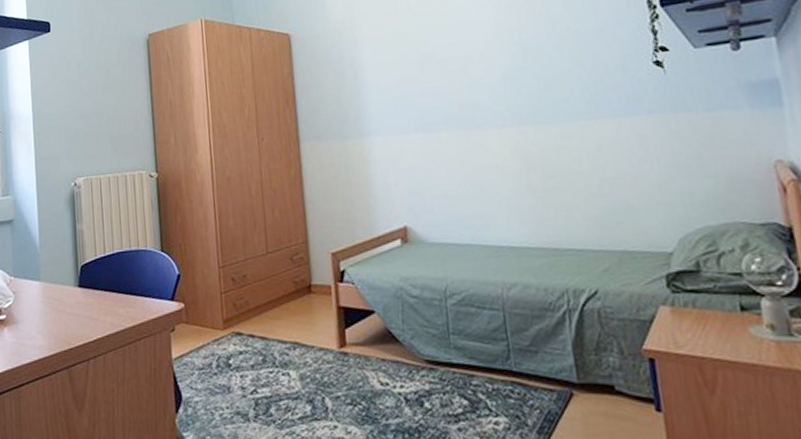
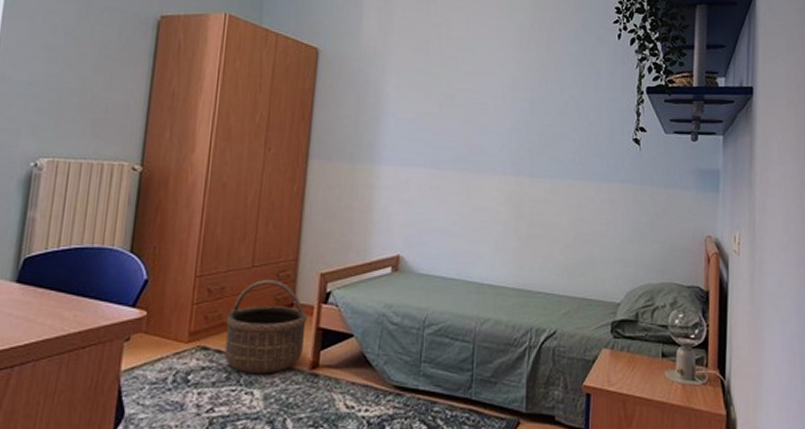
basket: none [252,264,329,356] -> present [224,280,308,374]

